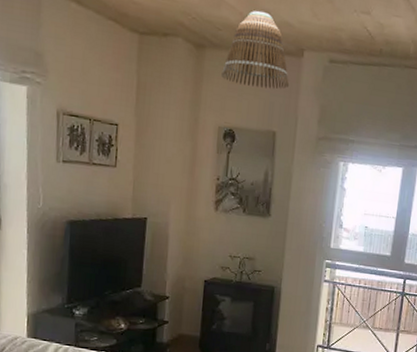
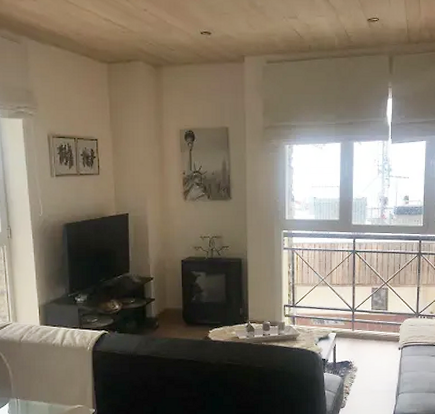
lamp shade: present [221,10,290,90] -> none [178,29,236,92]

